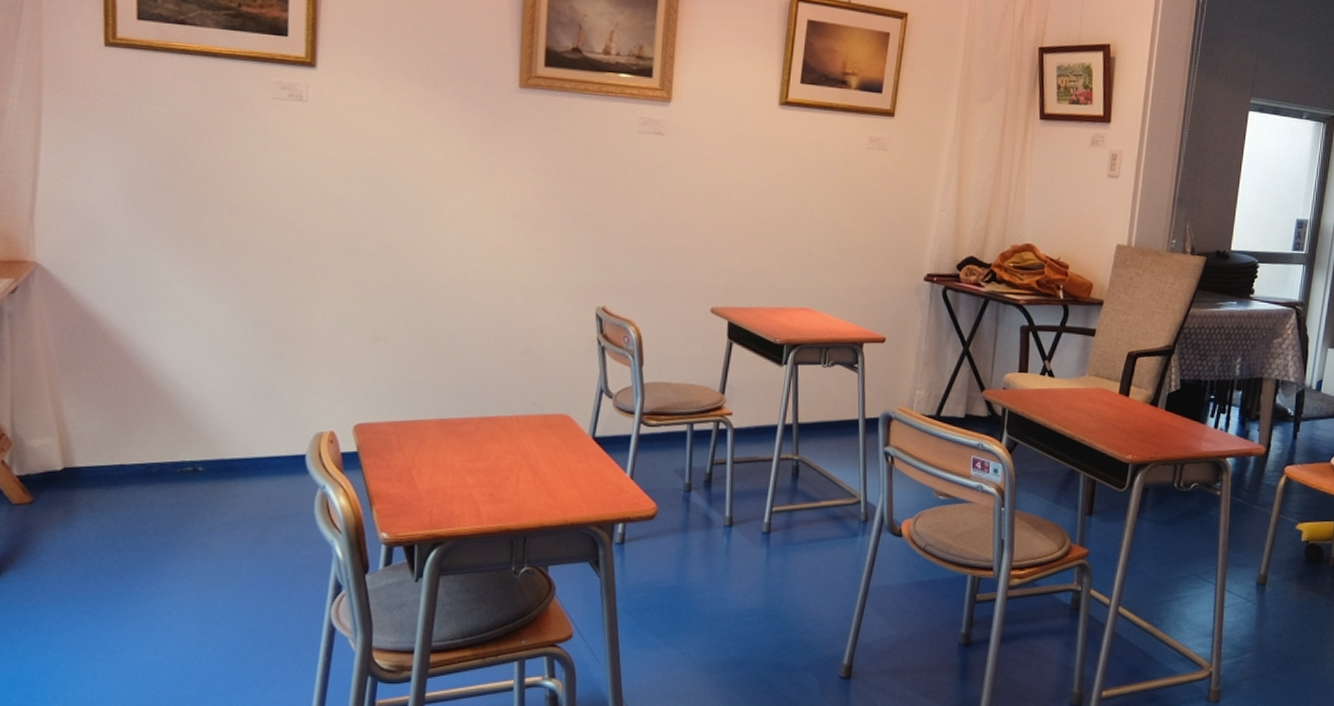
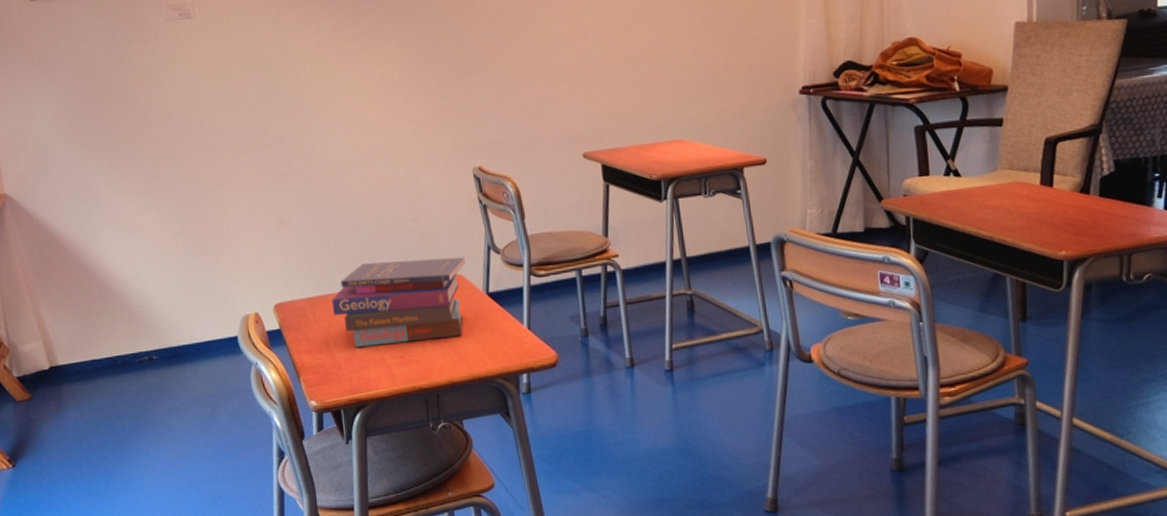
books: none [421,391,575,480] -> present [331,257,466,347]

